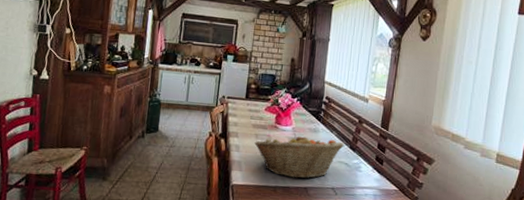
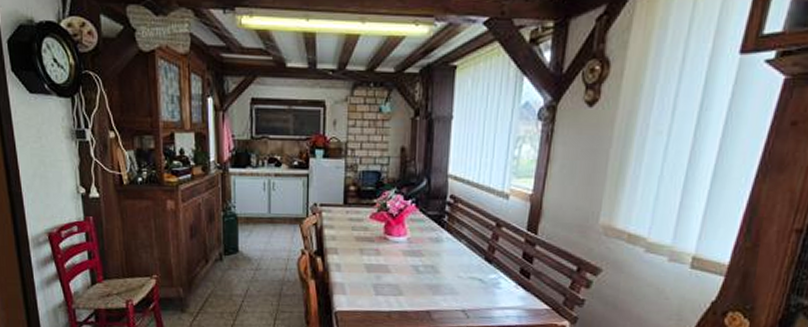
fruit basket: present [254,133,344,179] -> none [359,245,477,301]

